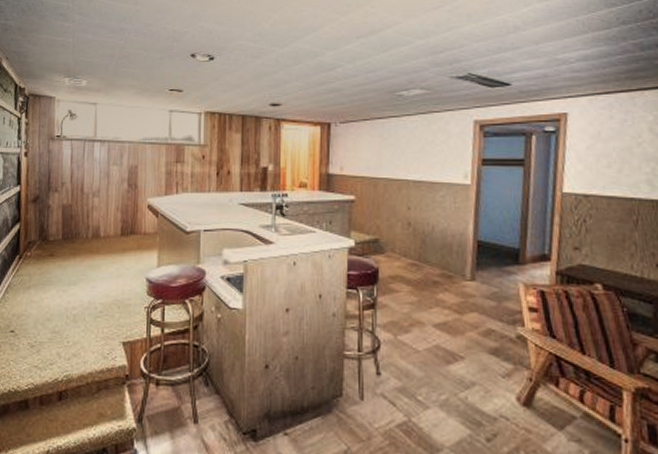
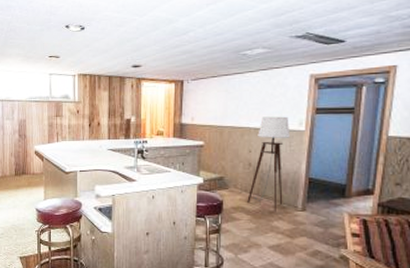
floor lamp: none [407,167,454,282] -> present [247,116,290,212]

